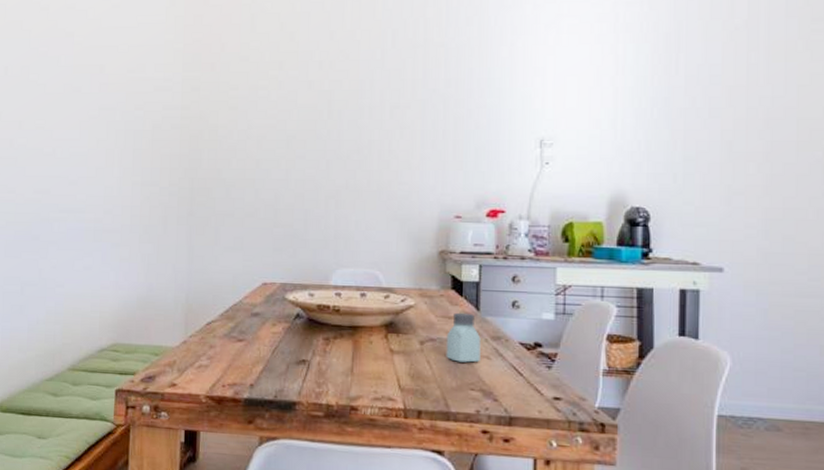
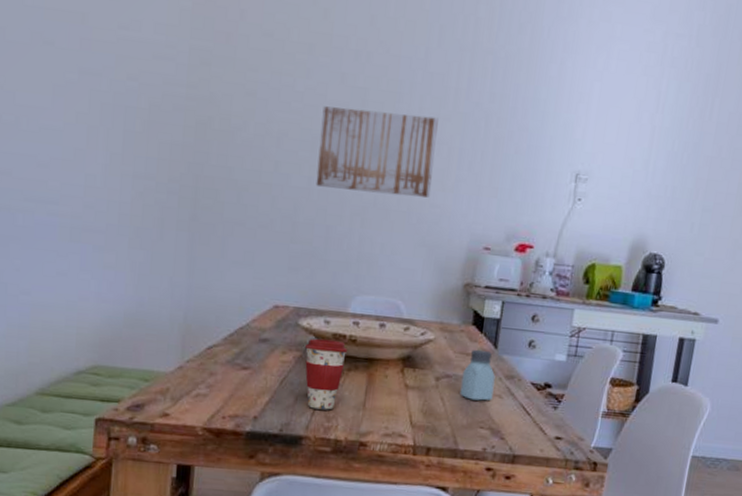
wall art: none [293,107,399,178] -> present [316,106,439,198]
coffee cup: none [293,310,333,377] -> present [305,338,348,410]

